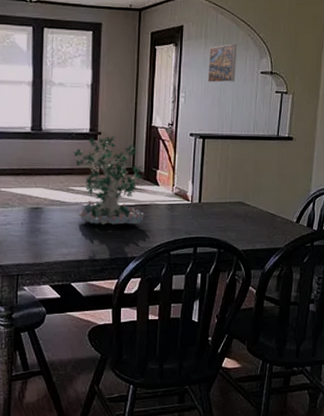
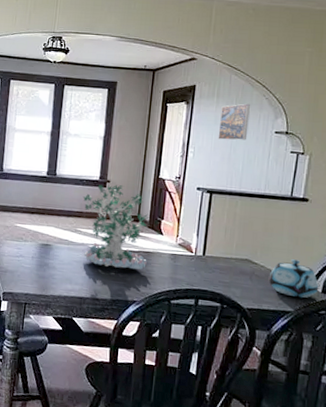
teapot: none [260,197,305,234] -> present [268,259,319,298]

